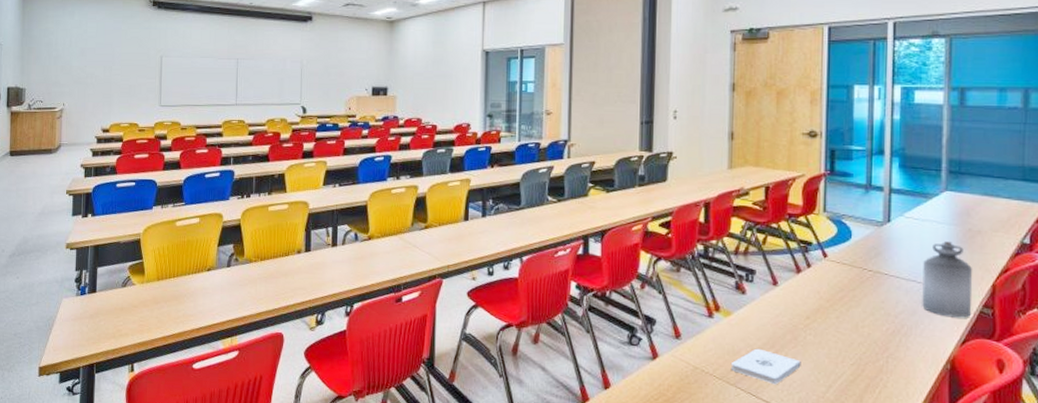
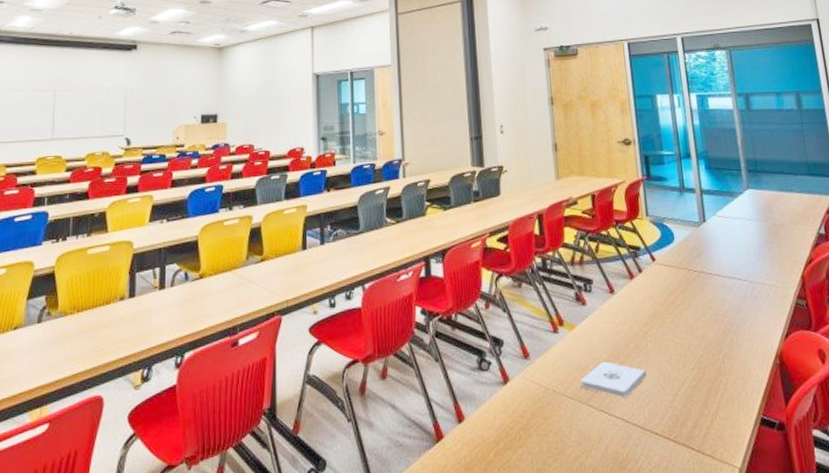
bottle: present [922,241,973,317] -> none [740,237,789,310]

